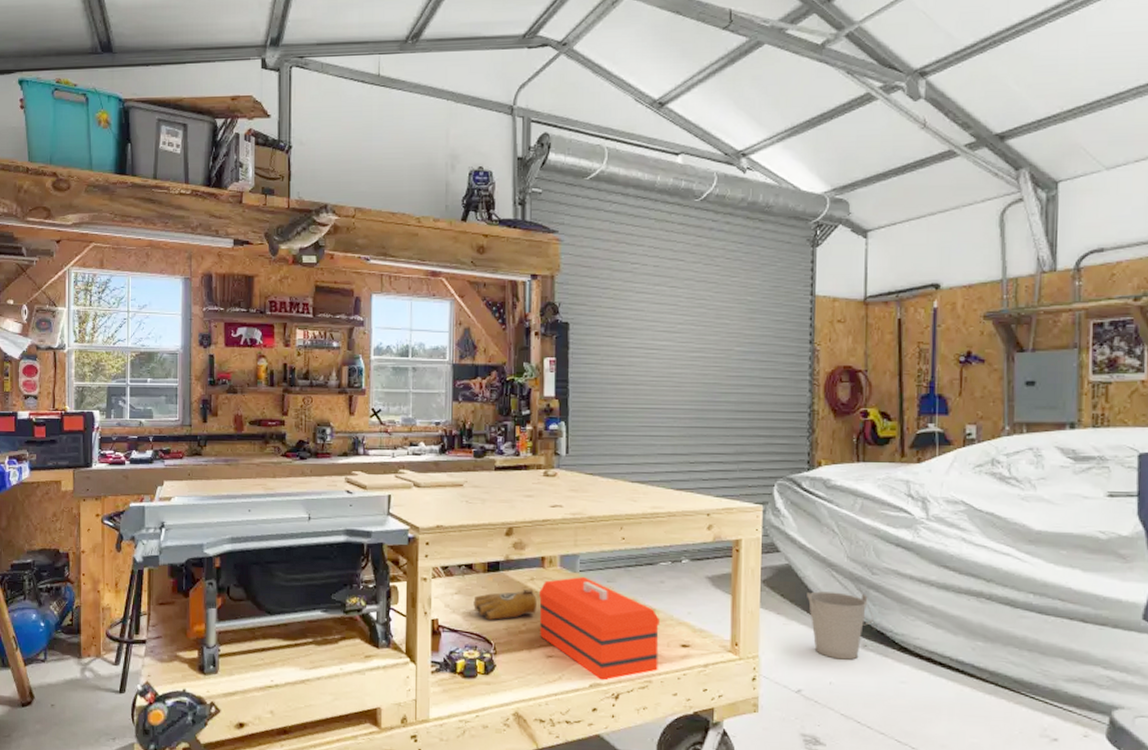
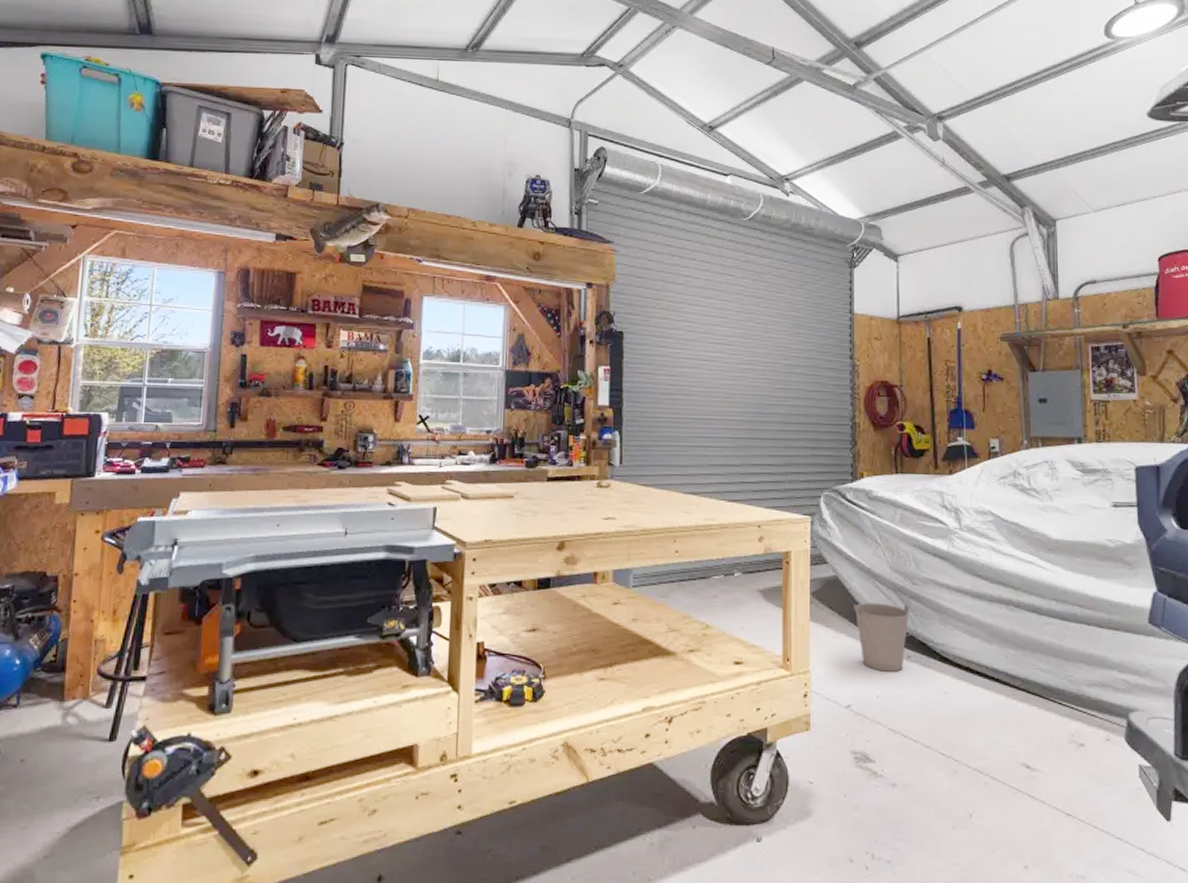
glove: present [473,588,537,621] -> none [522,606,589,643]
toolbox: present [539,577,661,680] -> none [591,593,714,703]

